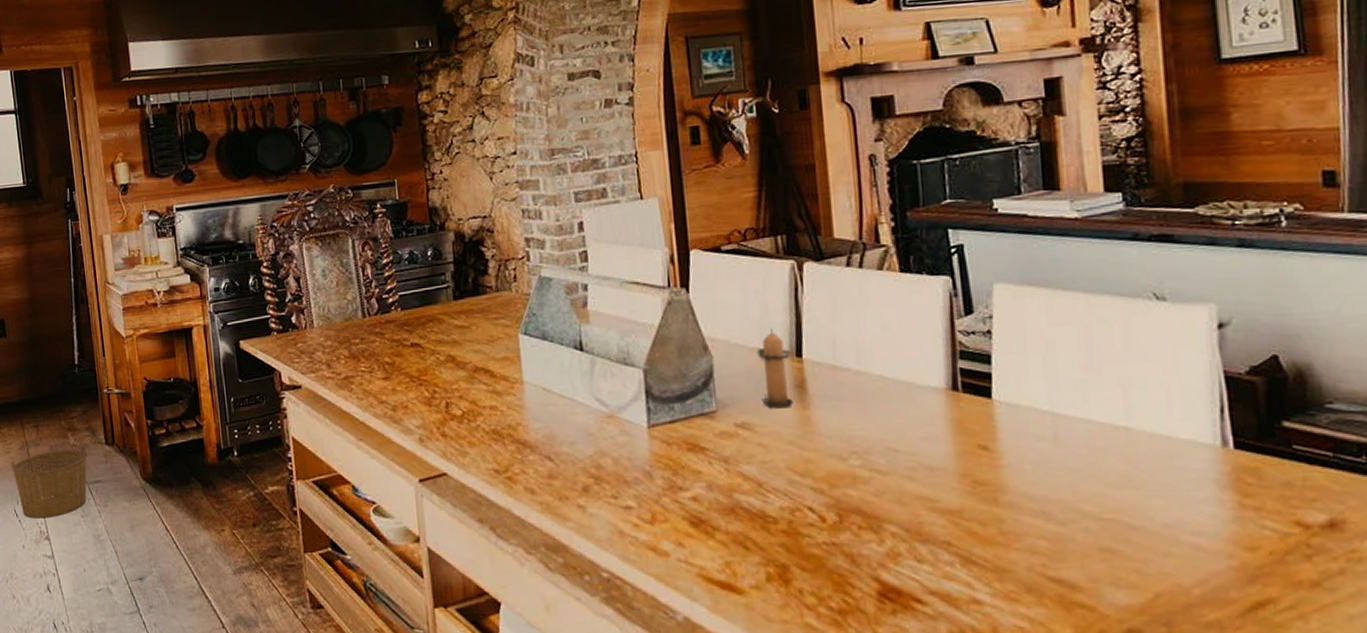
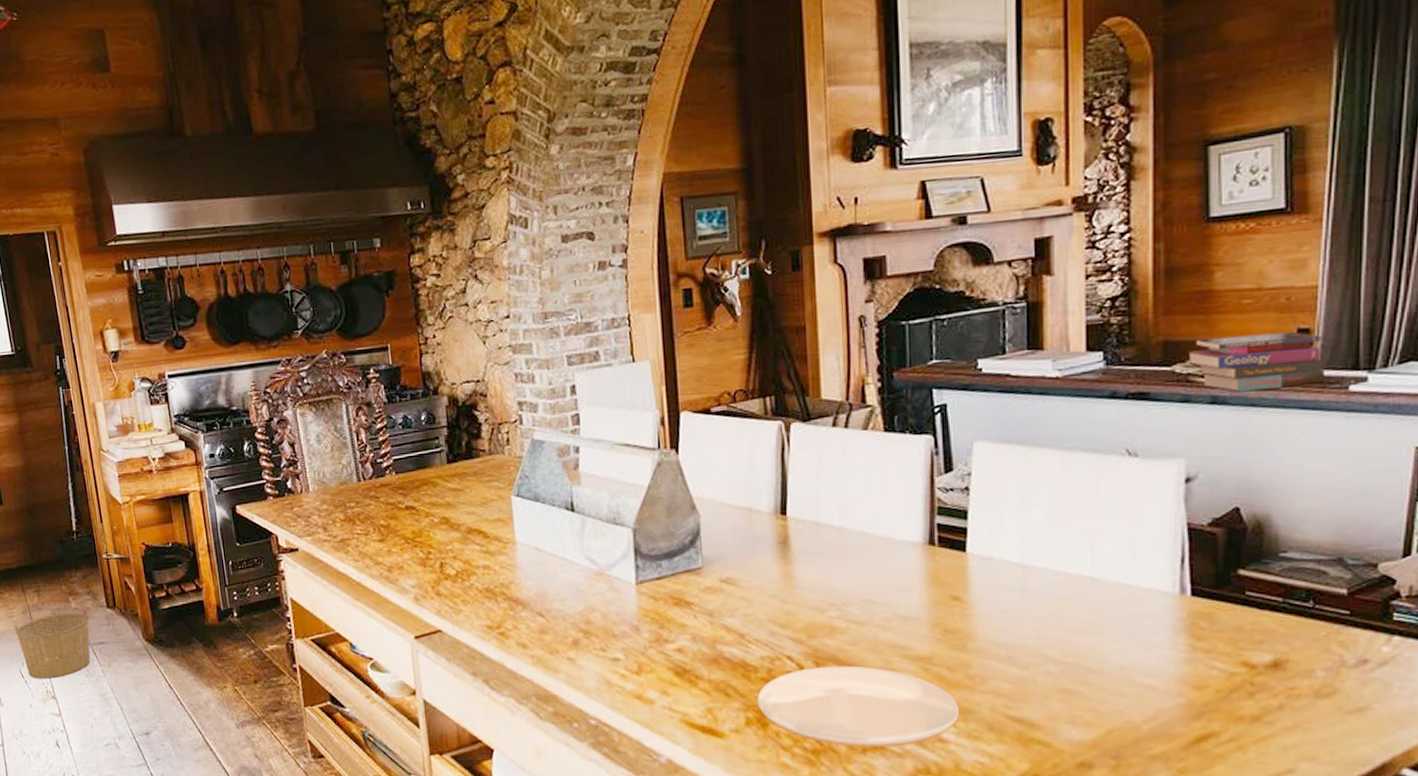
candle: present [756,328,793,409] -> none [742,487,776,565]
plate: none [777,518,995,608] -> present [756,665,960,747]
books: none [1211,173,1355,236] -> present [1189,331,1324,393]

